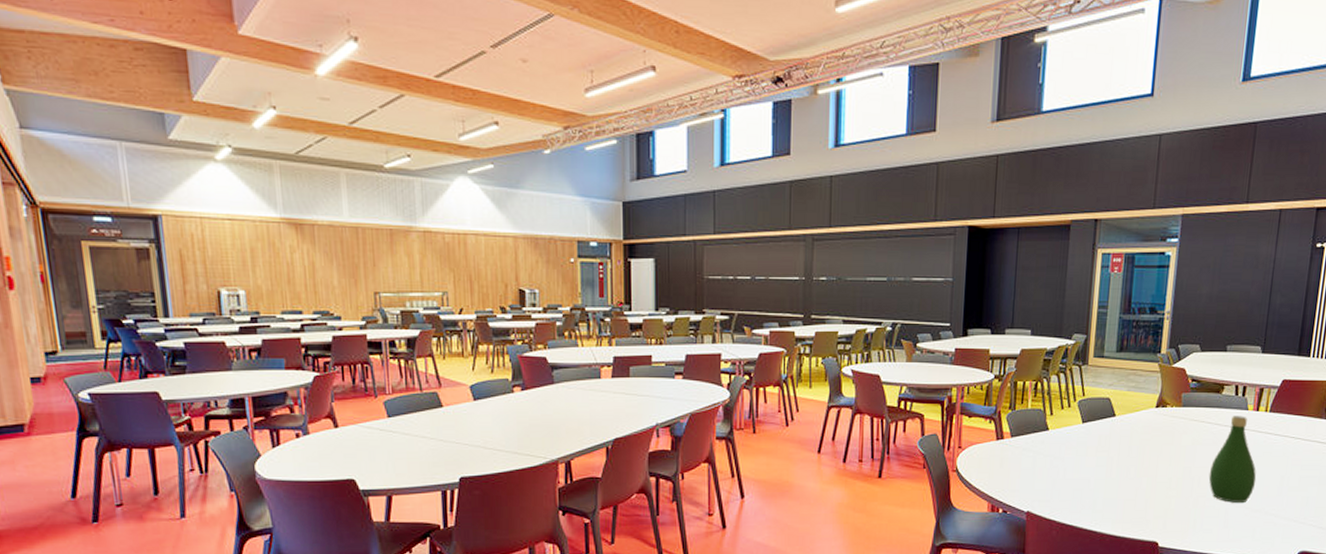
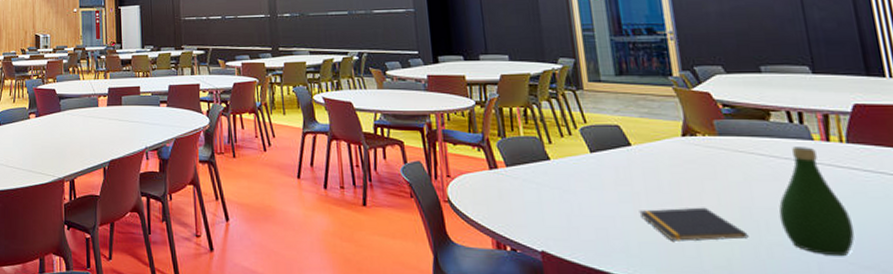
notepad: none [1109,468,1184,497] -> present [639,207,749,241]

